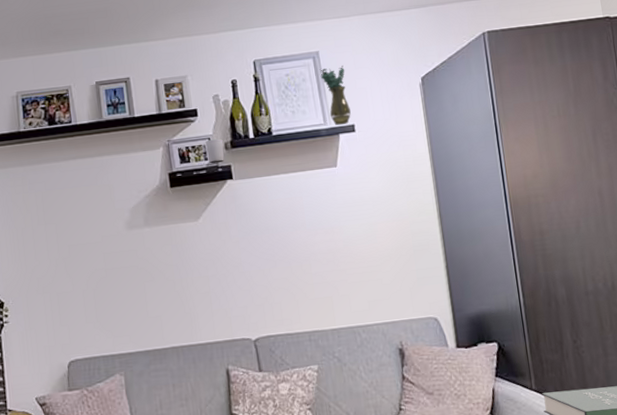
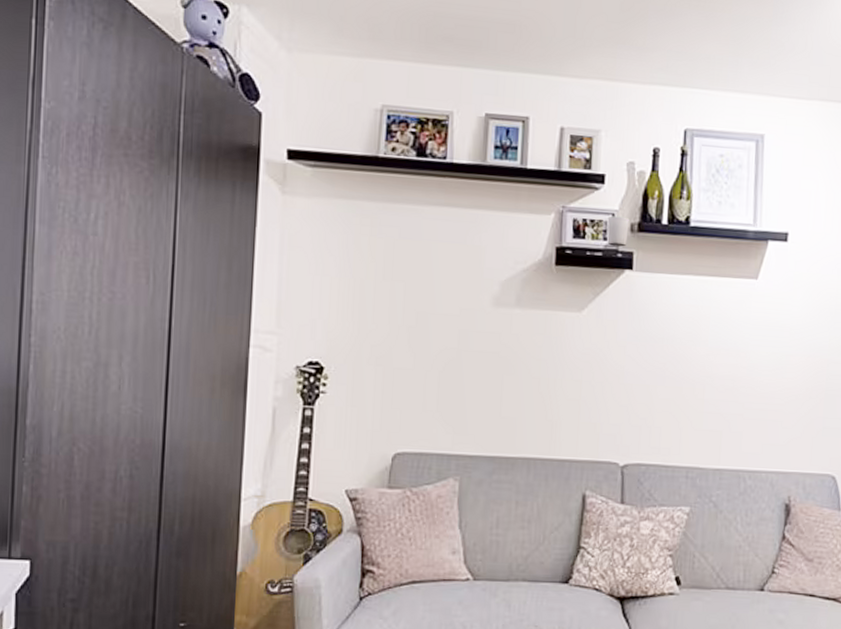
vase: present [319,66,351,126] -> none [760,157,791,231]

